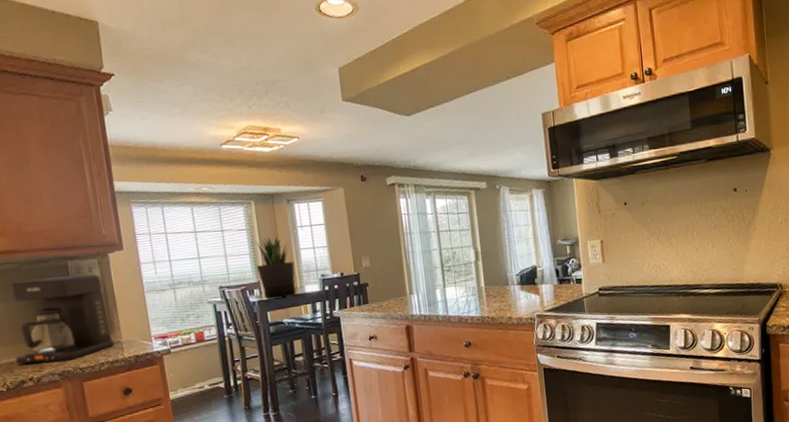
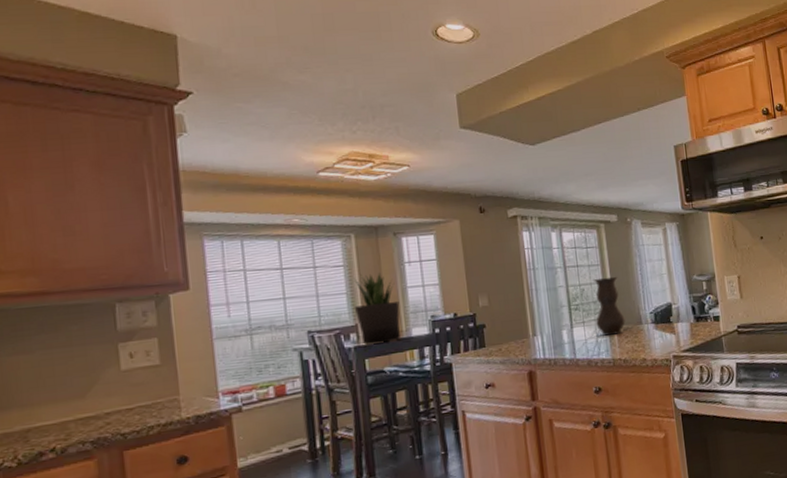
coffee maker: present [9,274,115,364] -> none [32,318,169,432]
vase: none [463,240,493,295] -> present [593,276,625,336]

